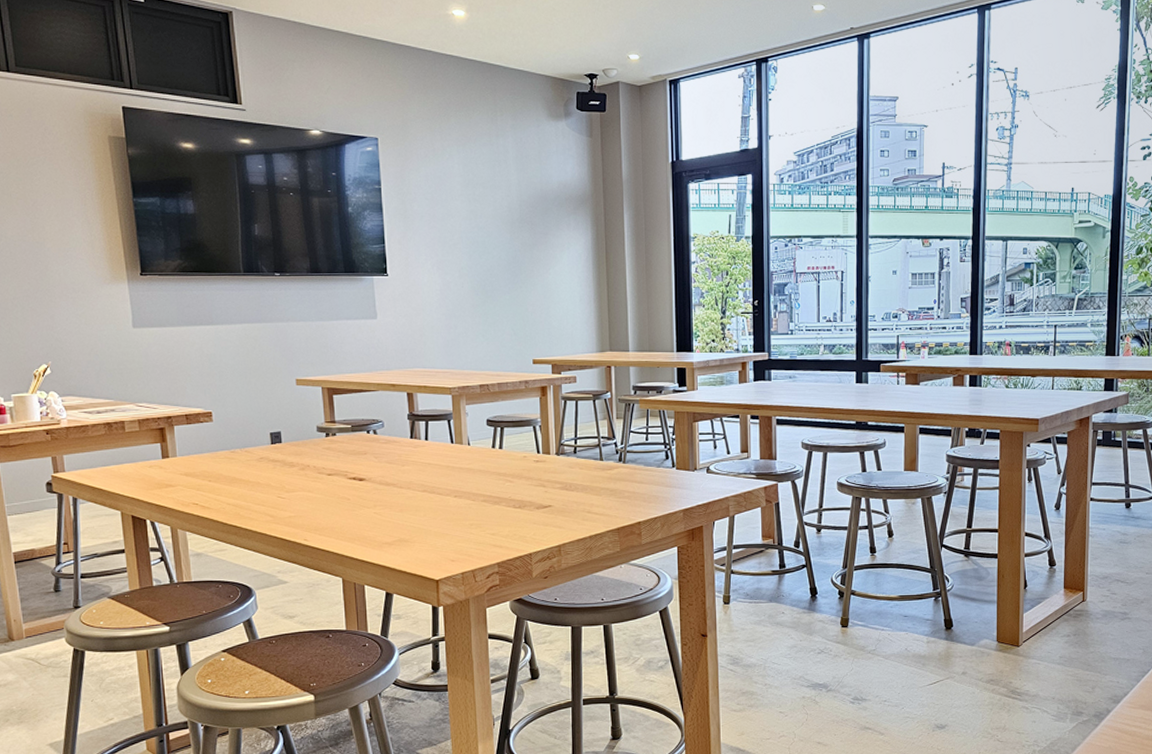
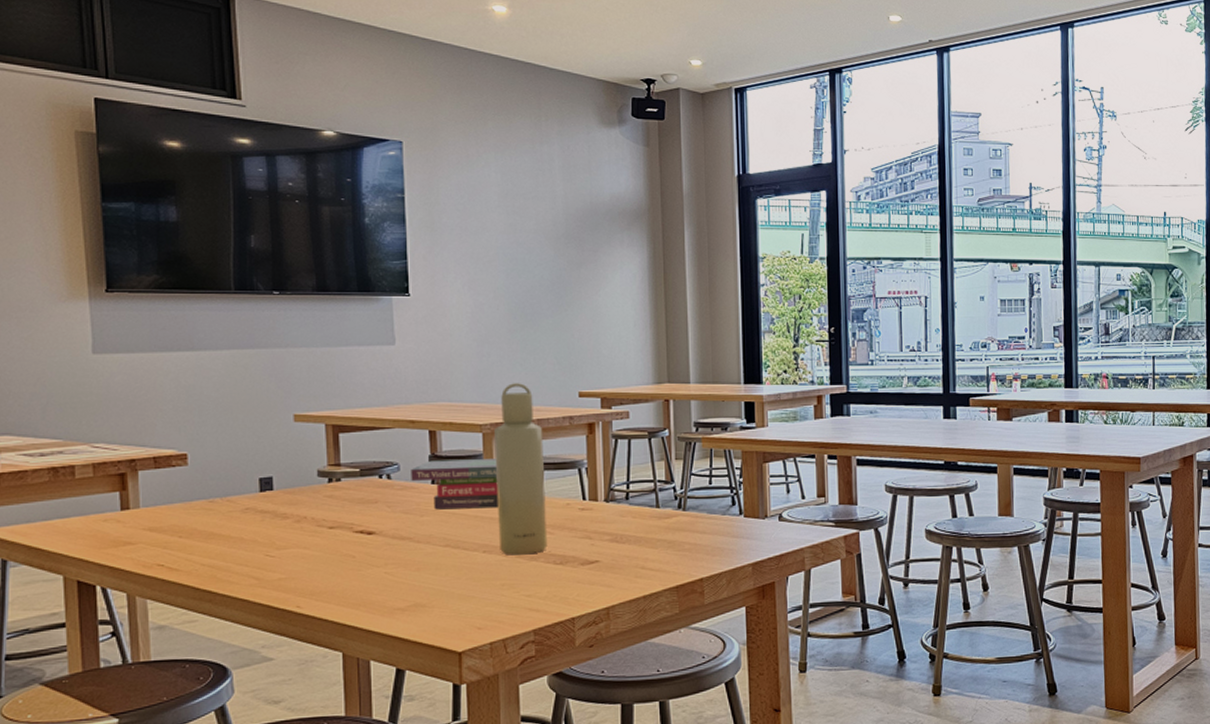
books: none [393,417,467,461] -> present [411,459,500,510]
bottle: none [462,352,508,500] -> present [494,383,548,555]

